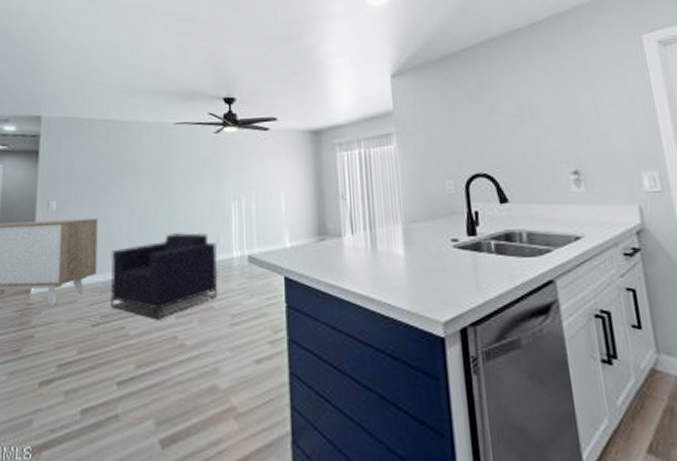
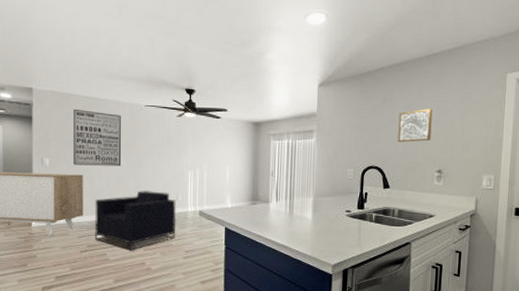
wall art: none [86,135,146,207] -> present [73,108,122,167]
wall art: none [504,90,555,138] -> present [397,109,433,142]

